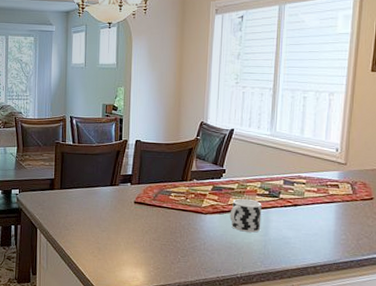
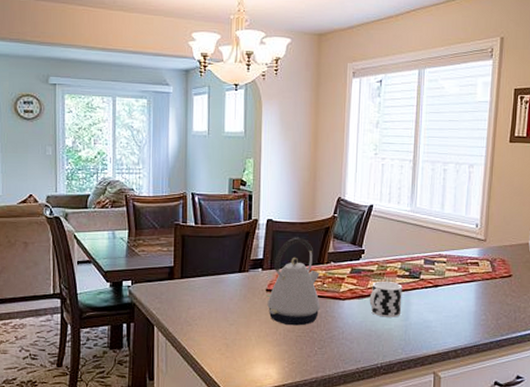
kettle: none [135,156,183,235] -> present [267,237,320,326]

